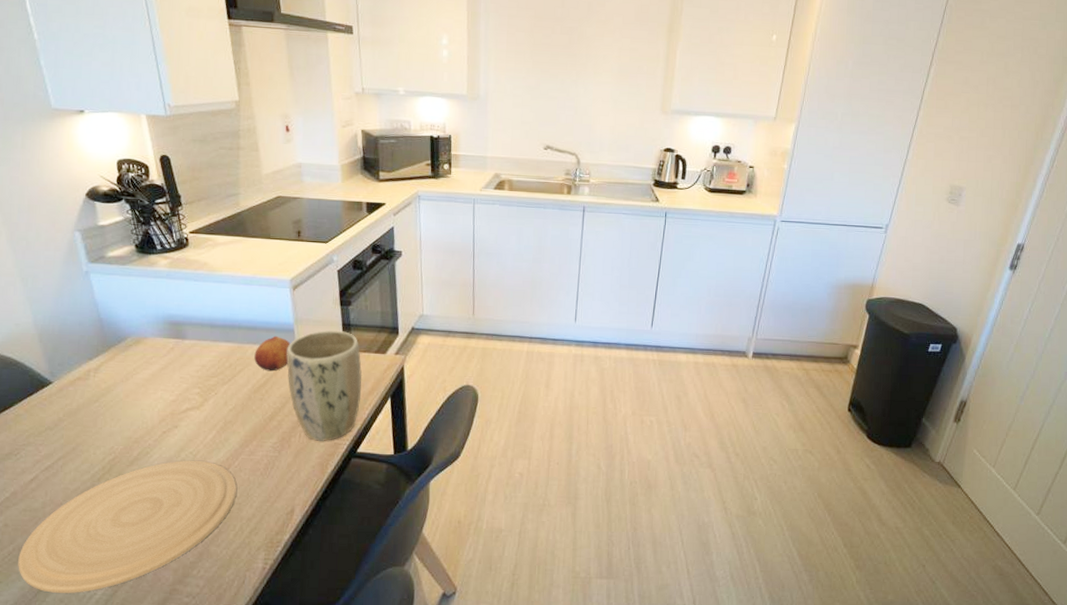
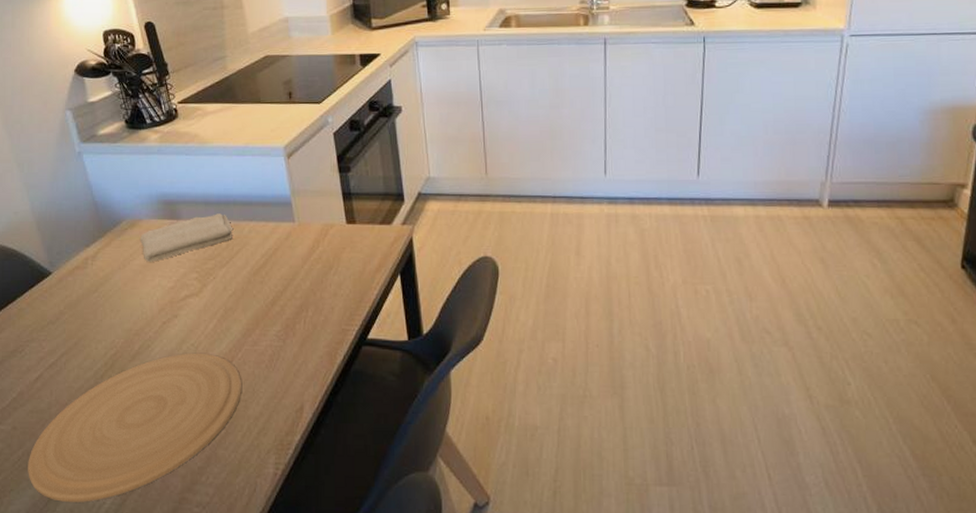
washcloth: none [143,336,237,377] -> present [139,213,233,262]
fruit: present [254,335,291,372] -> none [251,210,289,251]
plant pot: present [286,330,363,442] -> none [285,200,368,328]

